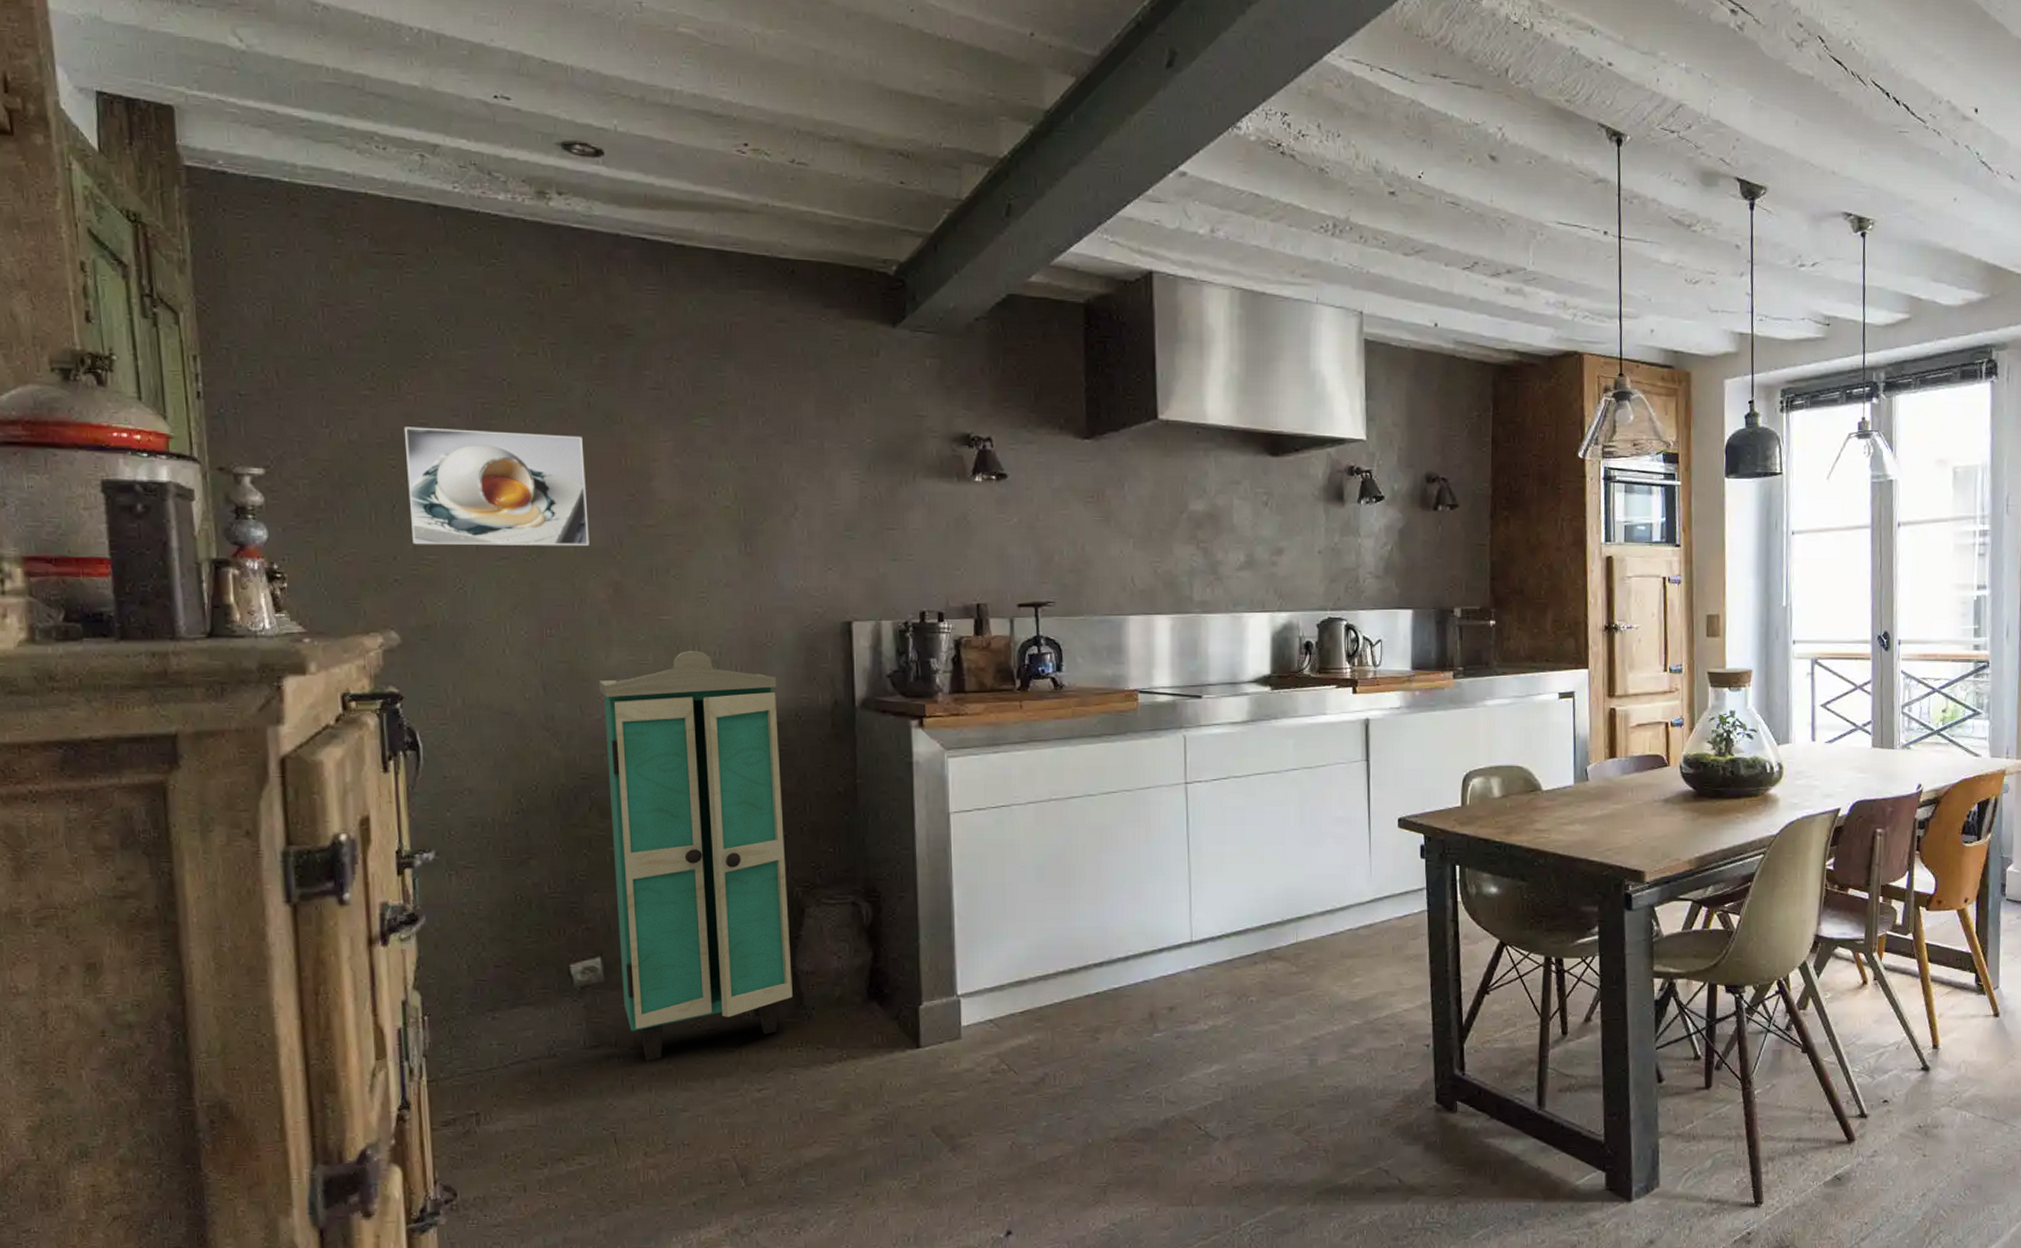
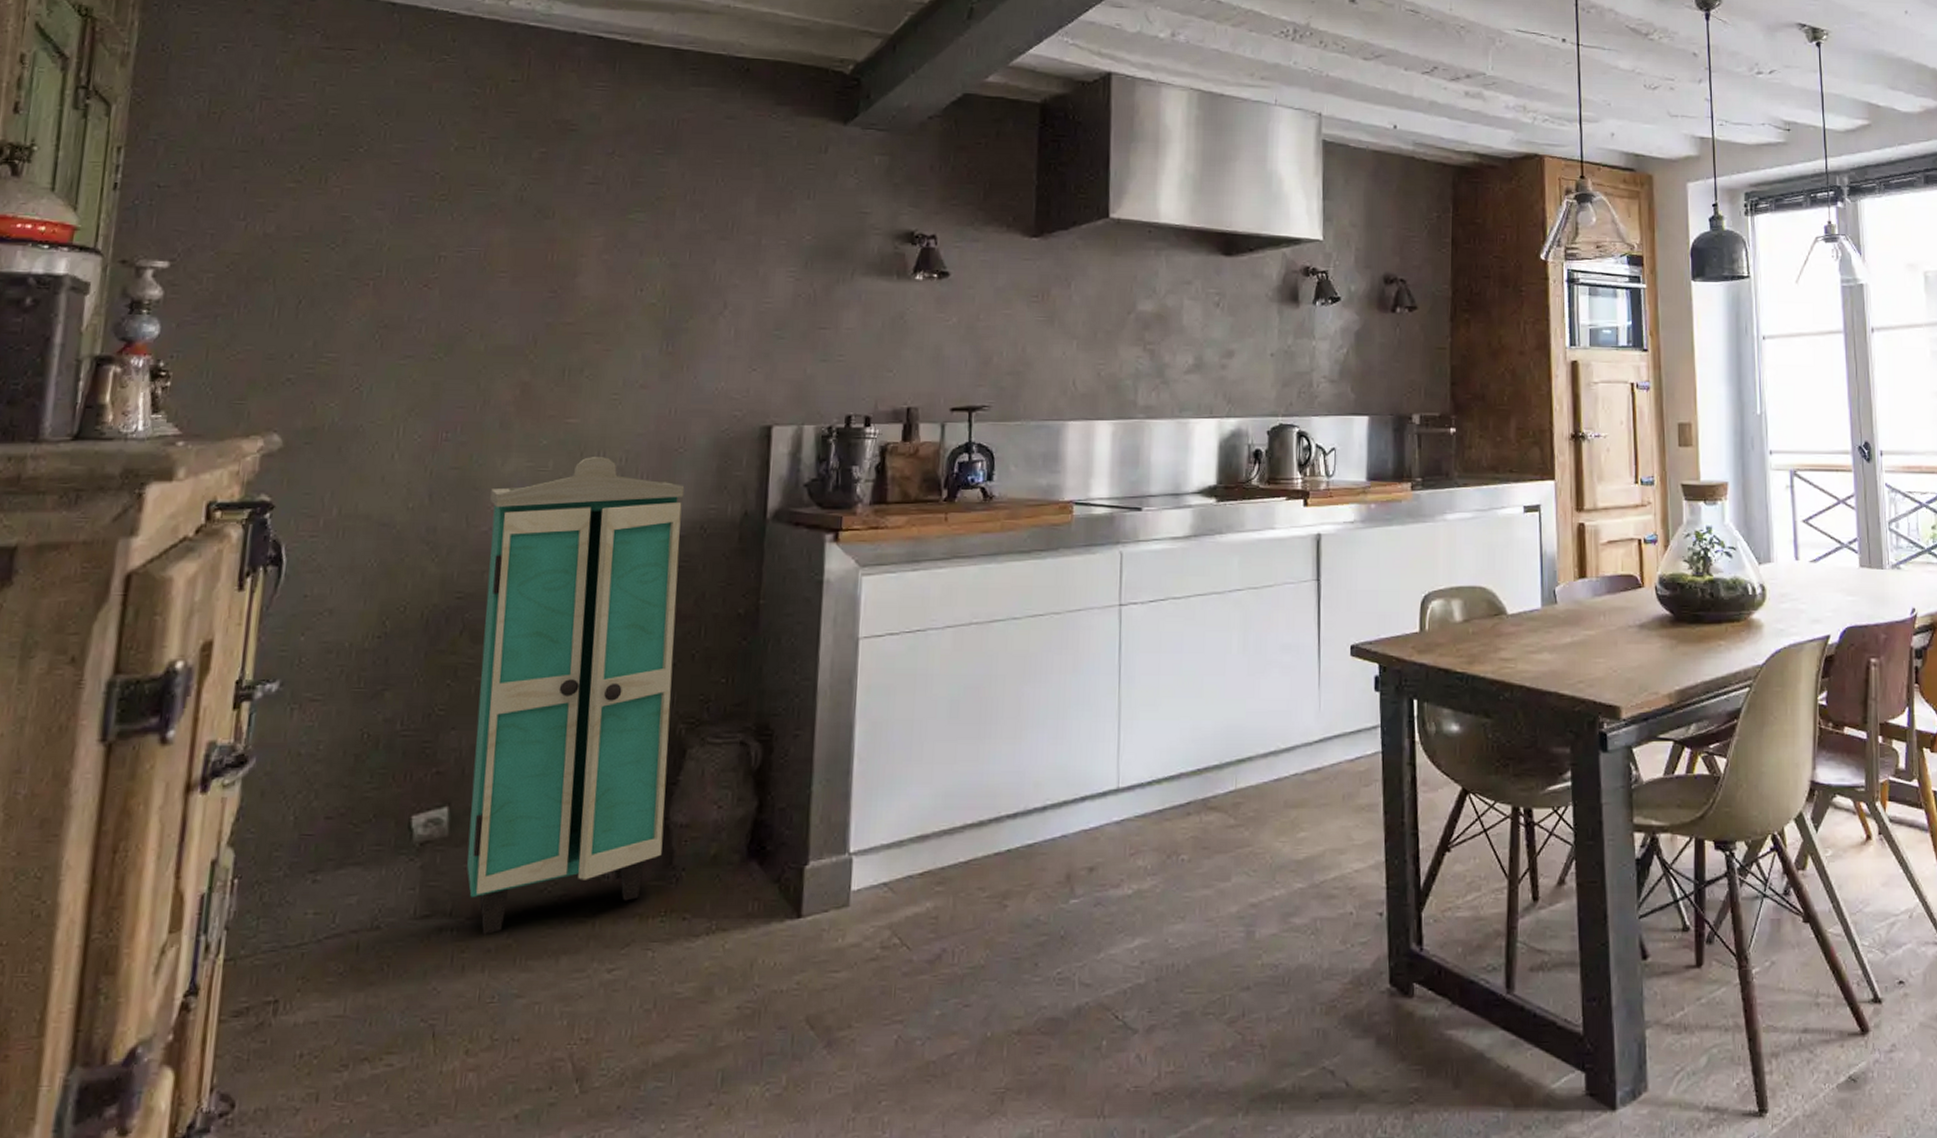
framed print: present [403,427,589,547] -> none [313,220,510,345]

